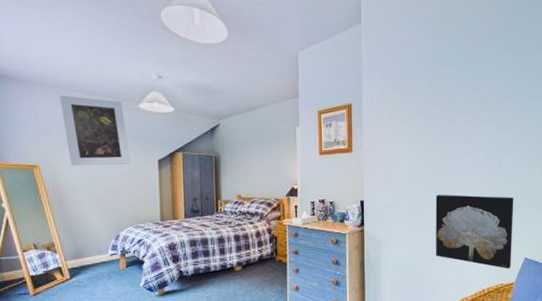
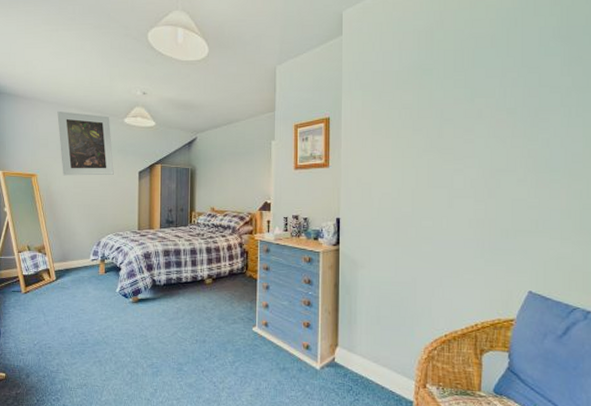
wall art: present [435,194,514,269] -> none [419,214,515,303]

